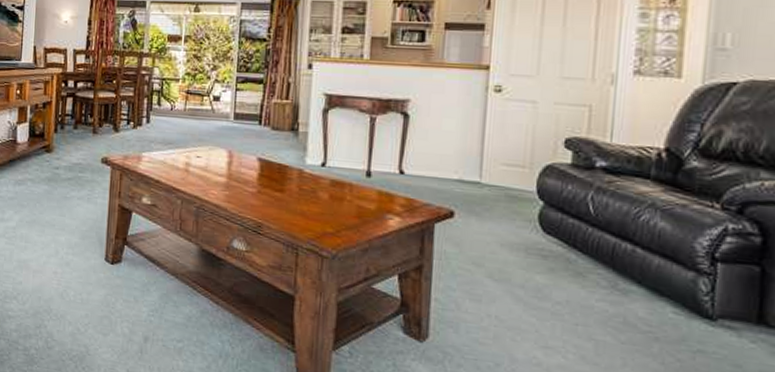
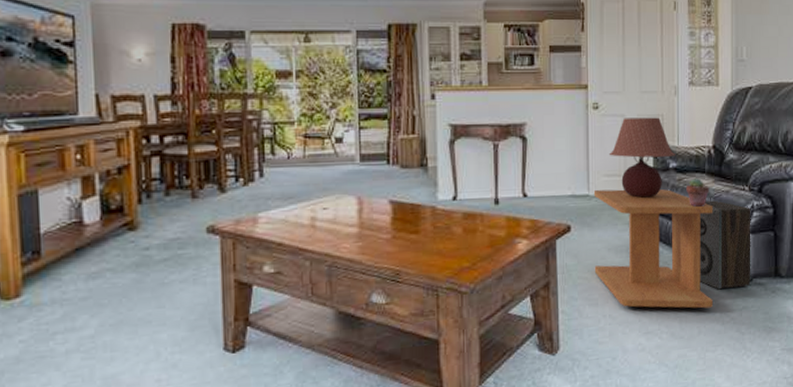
side table: none [480,179,660,340] -> present [593,189,713,309]
table lamp: none [510,104,606,197] -> present [608,117,675,198]
potted succulent: none [619,183,656,218] -> present [686,178,710,207]
speaker: none [630,212,723,327] -> present [699,200,751,290]

